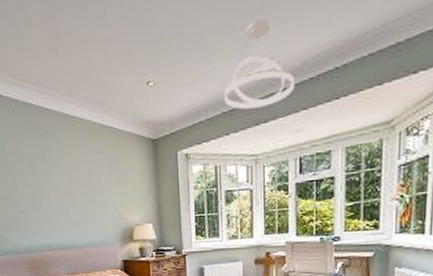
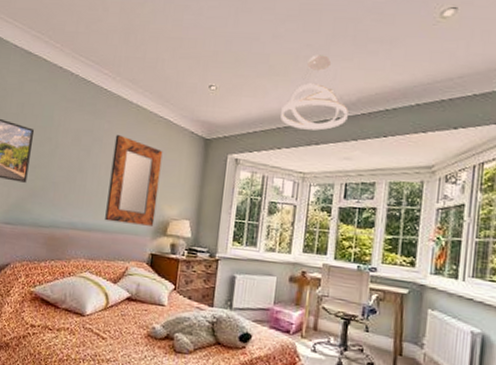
home mirror: none [67,153,120,238] -> present [105,135,163,226]

